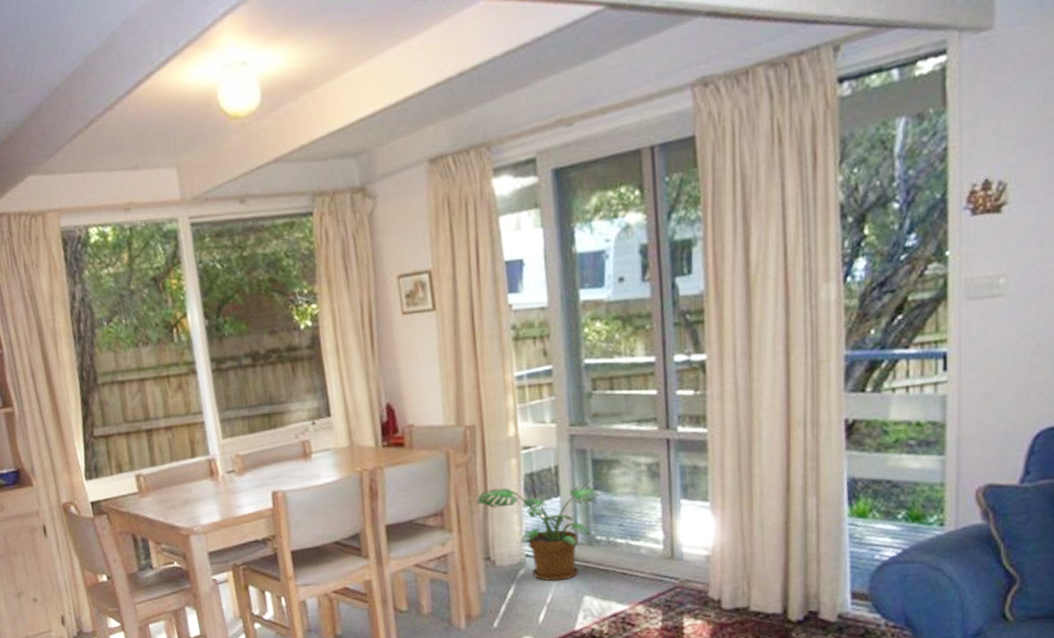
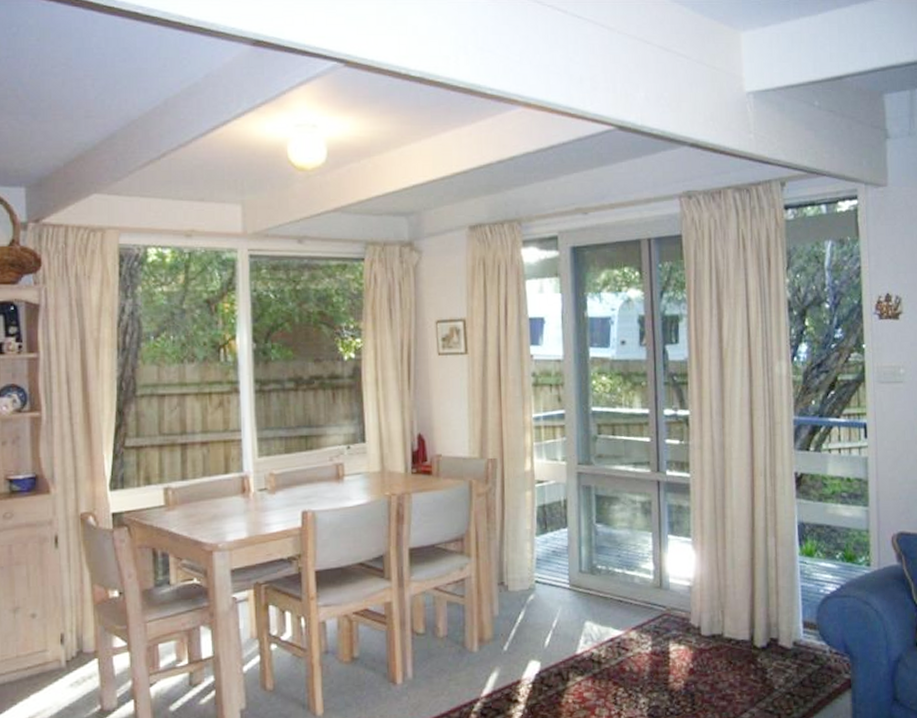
potted plant: present [476,485,600,582] -> none [493,517,601,607]

